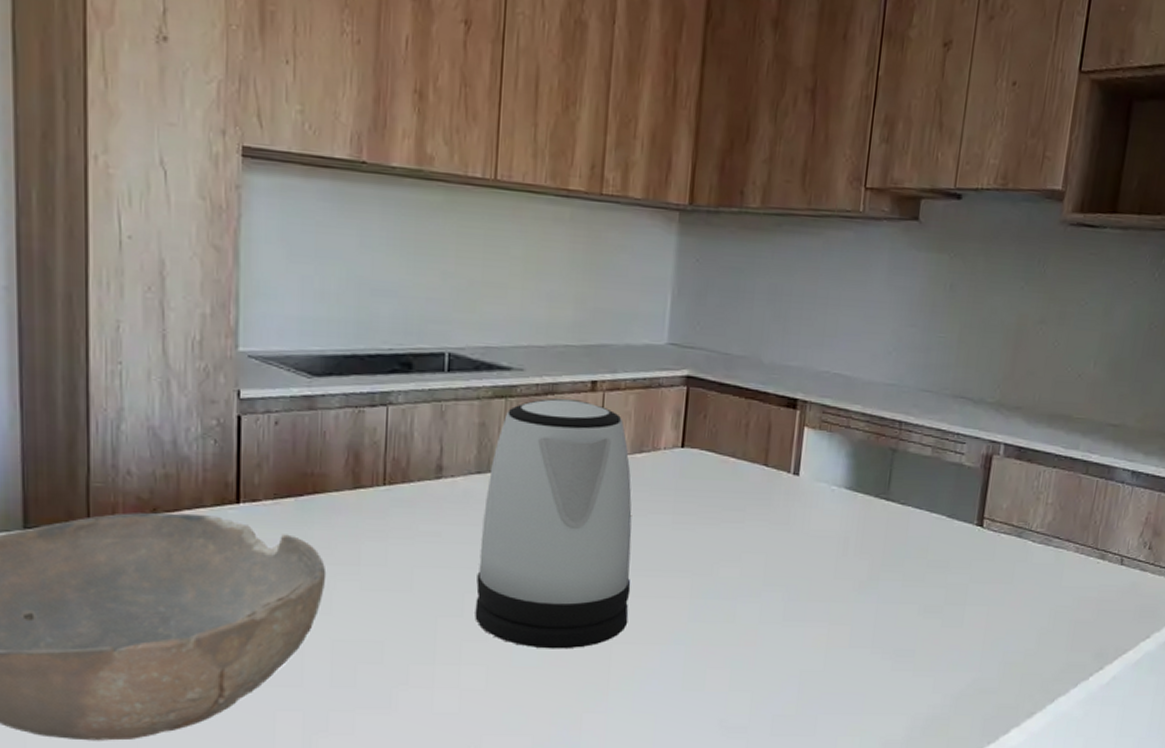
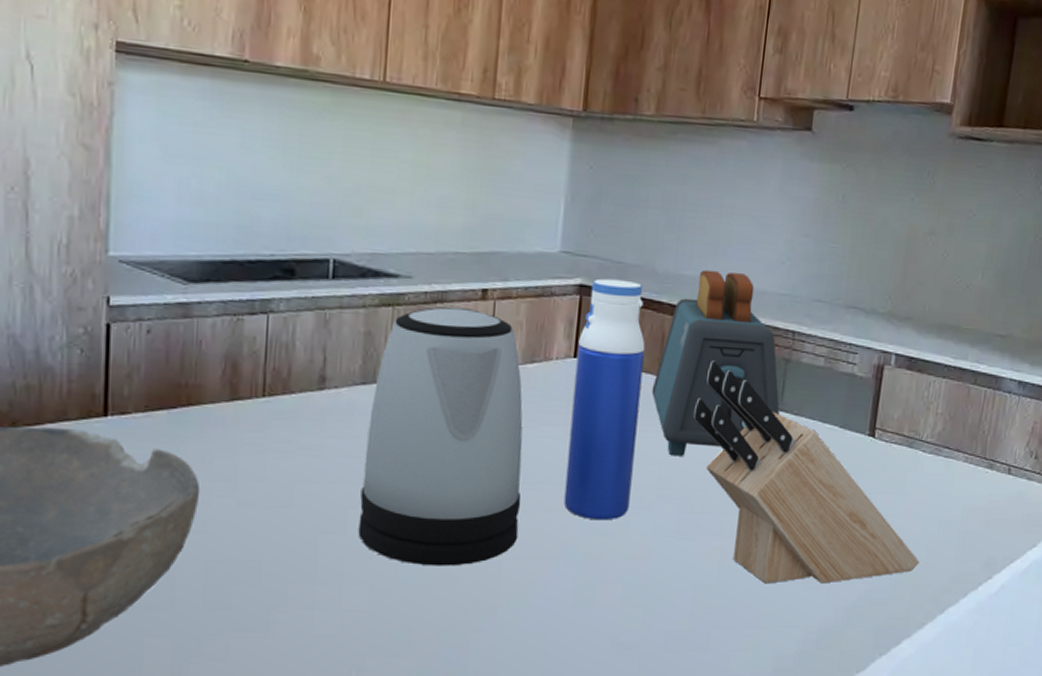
water bottle: none [672,369,752,607] -> present [563,278,646,521]
toaster: none [758,360,887,545] -> present [651,269,780,456]
knife block: none [799,450,1029,672] -> present [692,360,920,584]

